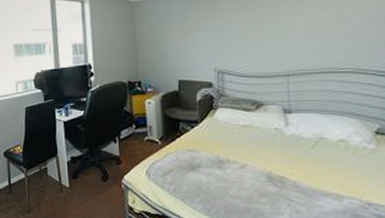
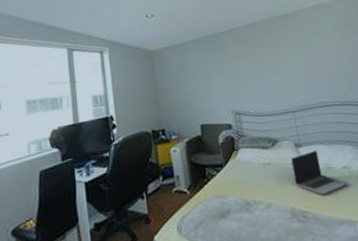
laptop computer: none [276,119,343,164] -> present [291,151,349,195]

